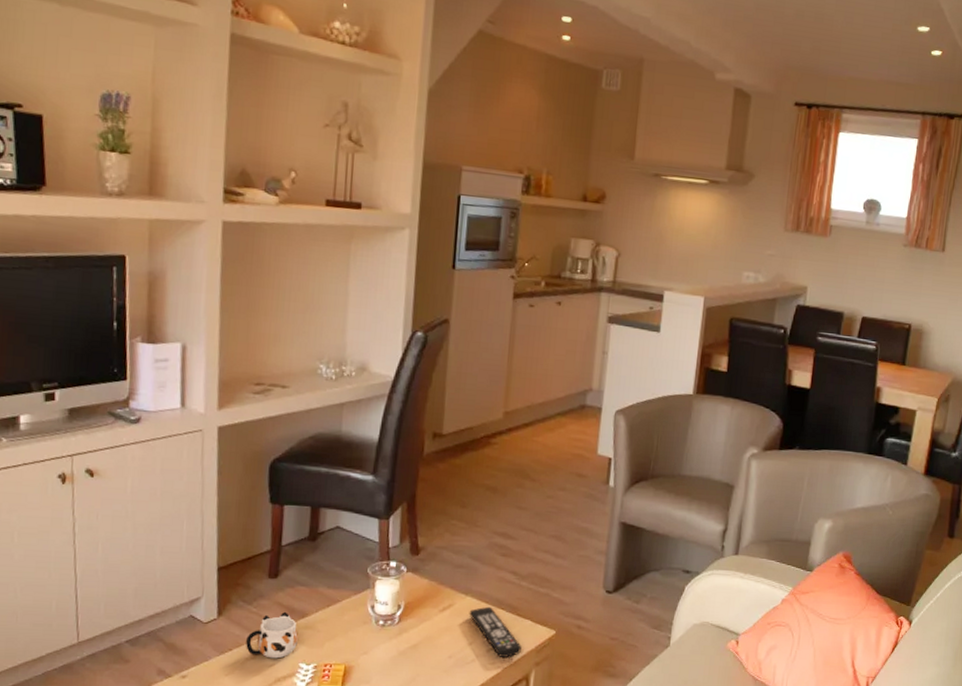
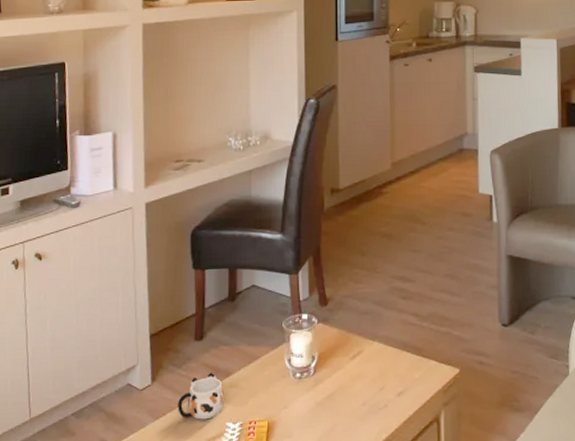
remote control: present [469,606,522,657] -> none [377,350,429,400]

